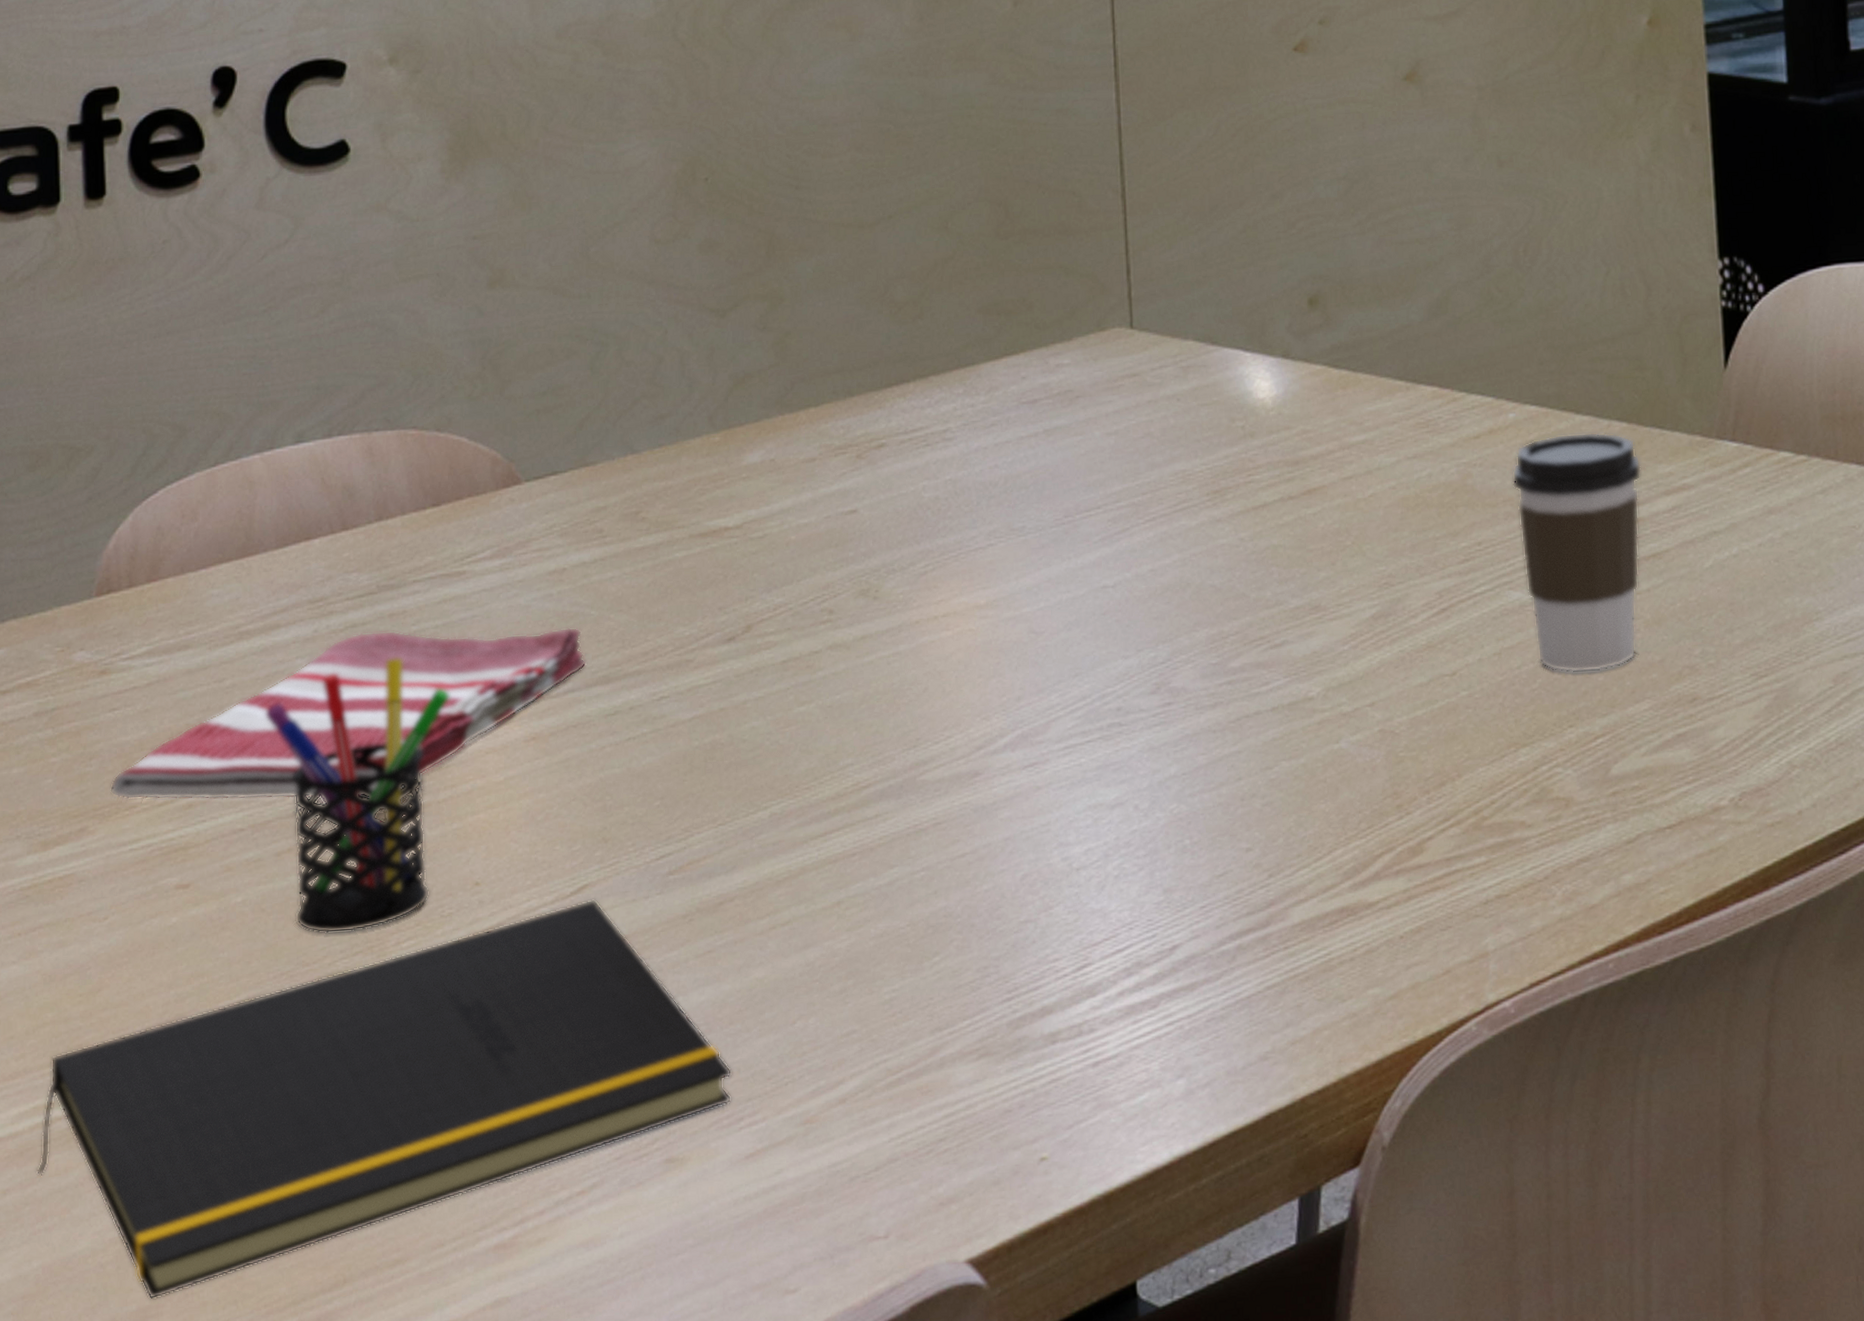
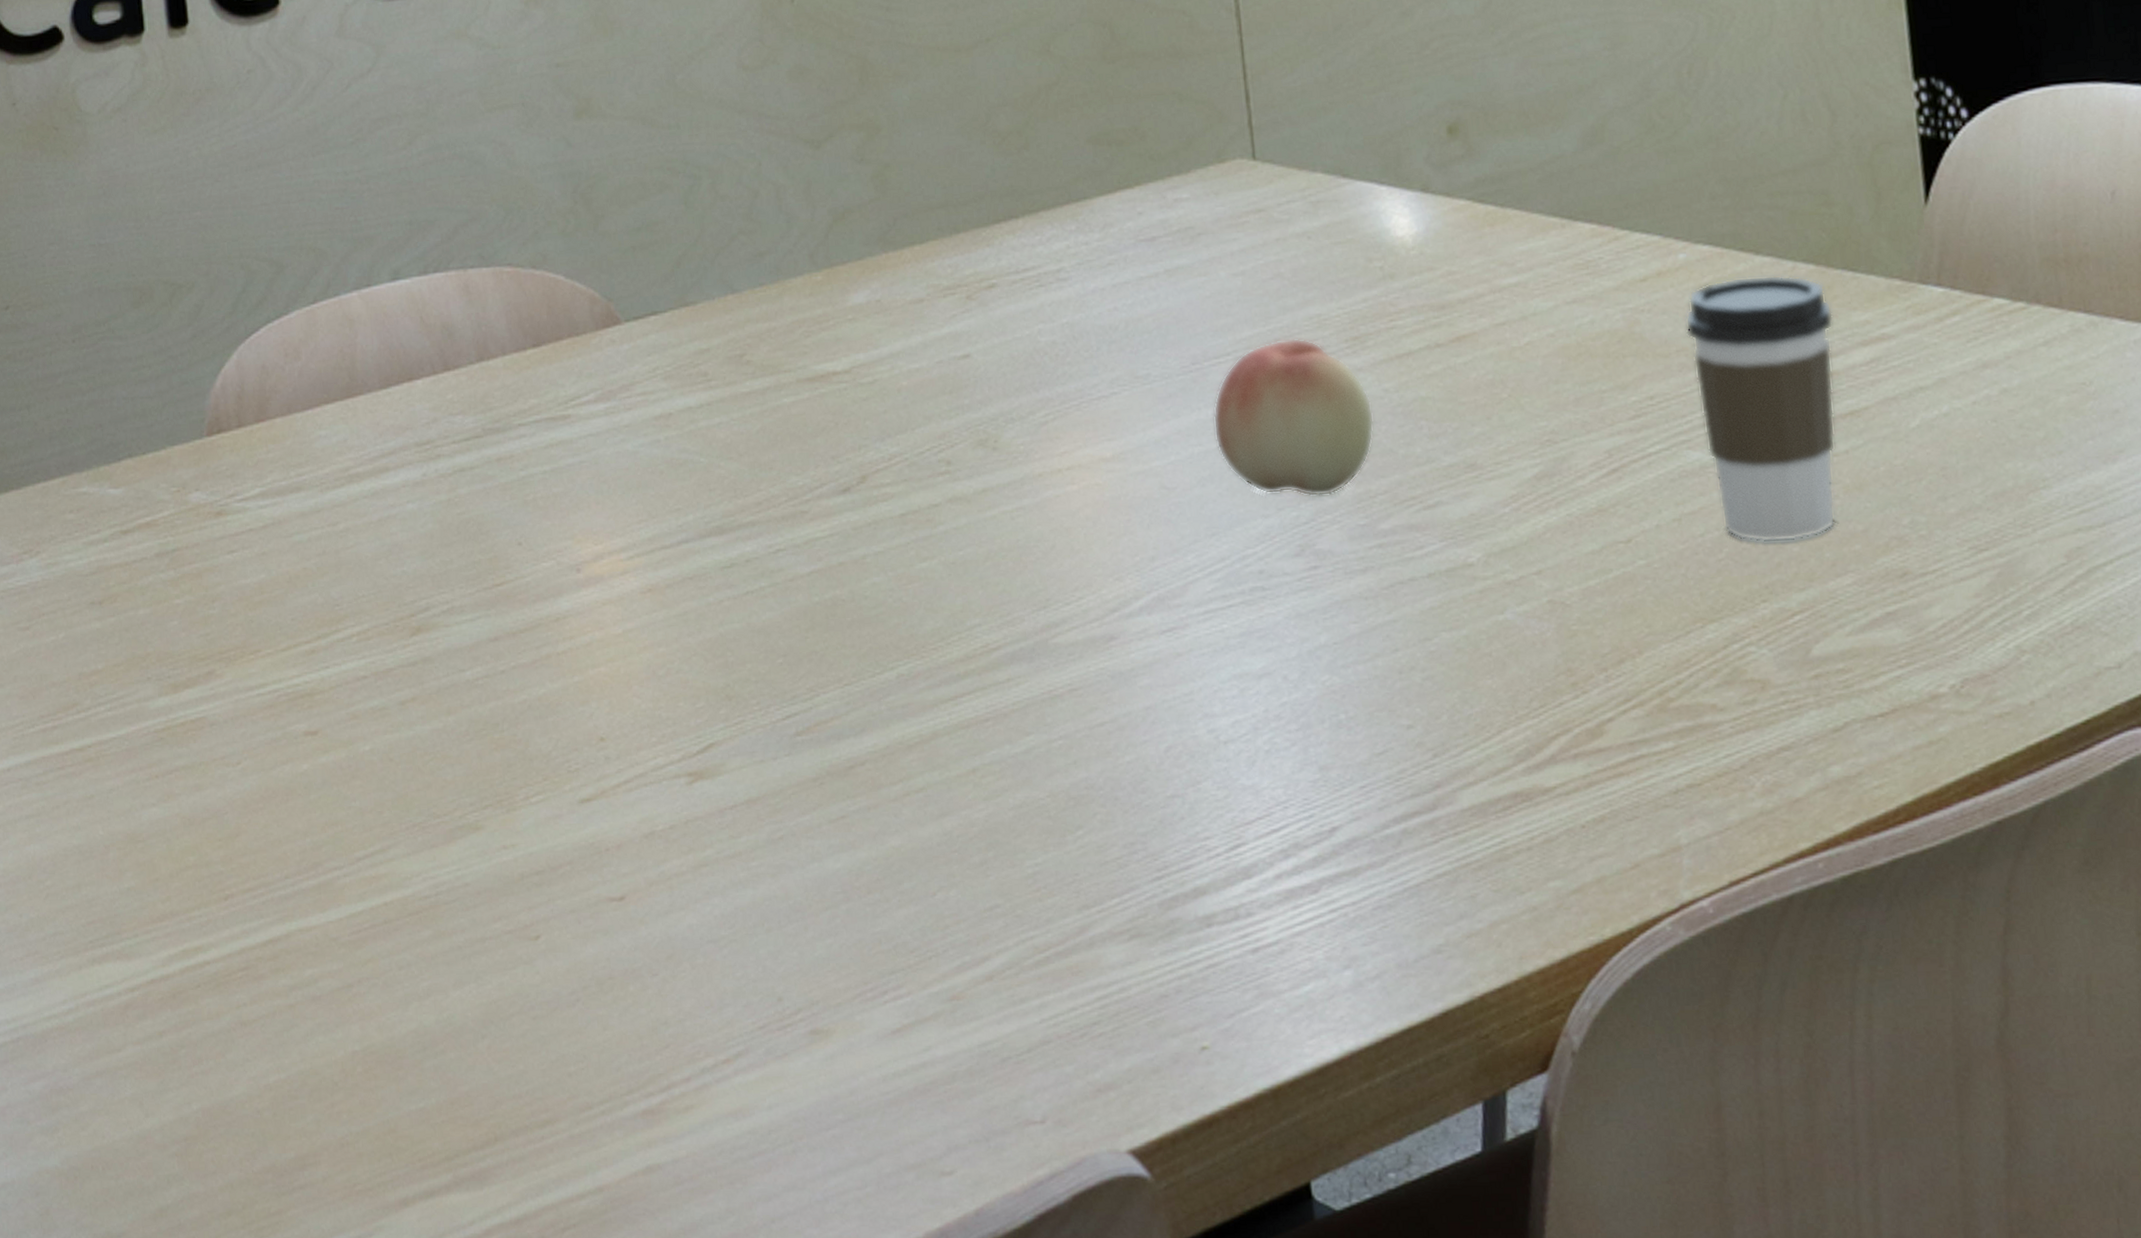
notepad: present [37,899,733,1300] -> none [190,759,875,1148]
dish towel: present [110,627,586,800] -> none [234,474,699,648]
pen holder: present [265,658,450,934] -> none [380,504,563,786]
fruit: none [1081,492,1230,639] -> present [1213,338,1375,497]

